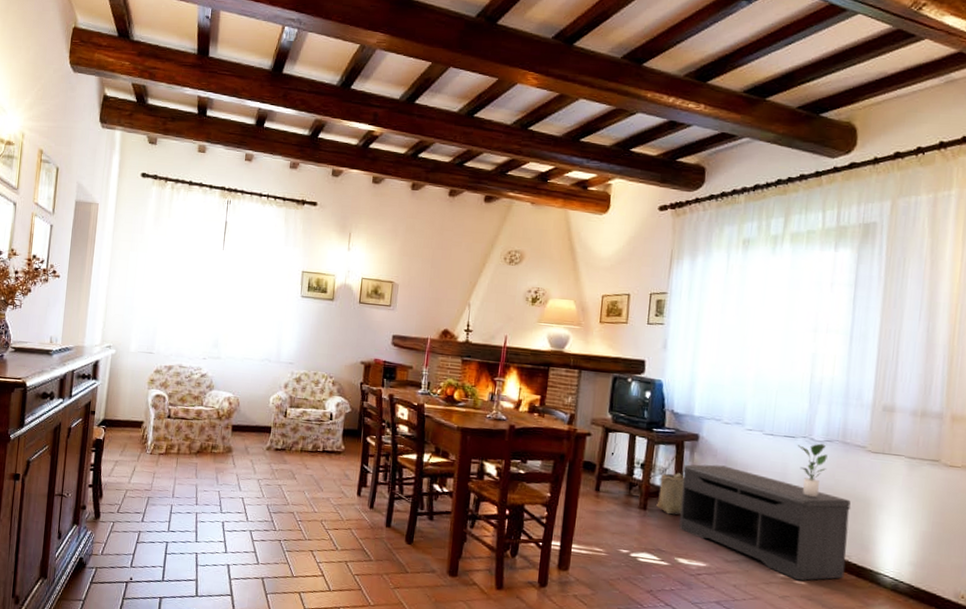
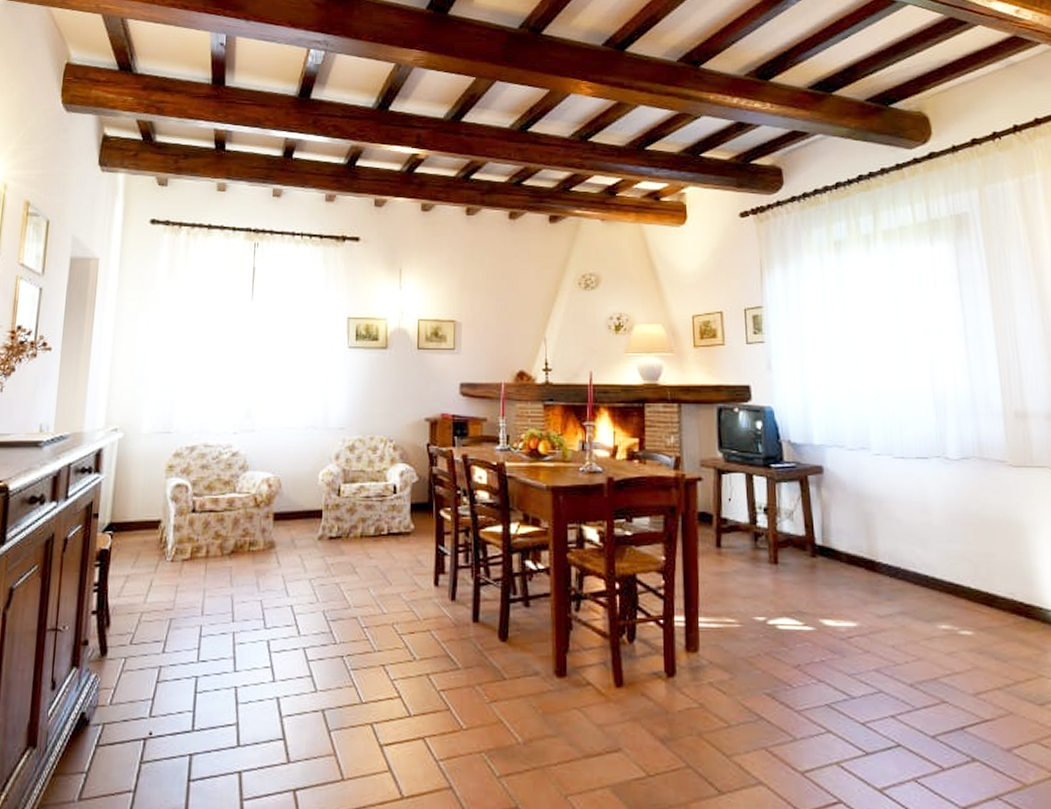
basket: present [656,472,684,515] -> none [787,513,819,567]
bench: present [679,464,851,581] -> none [812,500,1013,631]
potted plant: present [798,443,828,498] -> none [933,462,968,528]

